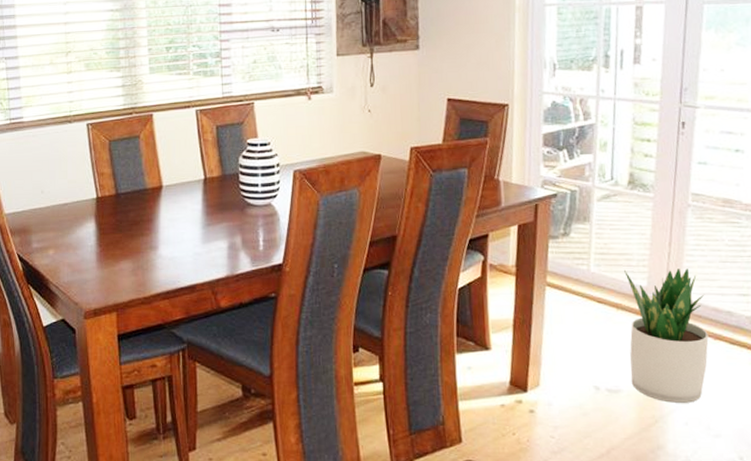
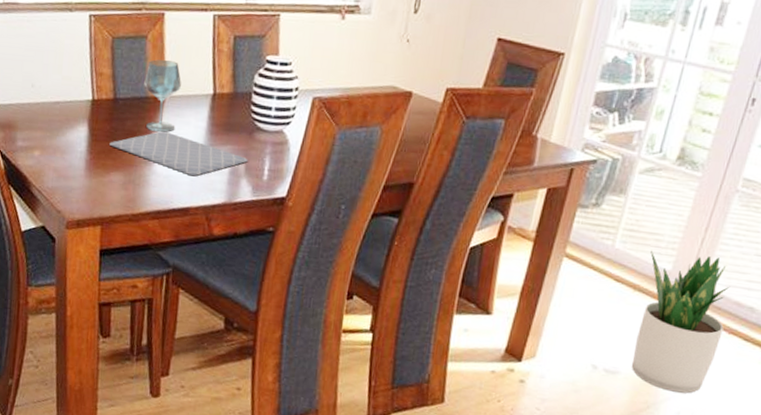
placemat: none [116,217,243,255] -> present [109,131,248,177]
wine glass: none [141,154,175,219] -> present [144,59,182,132]

